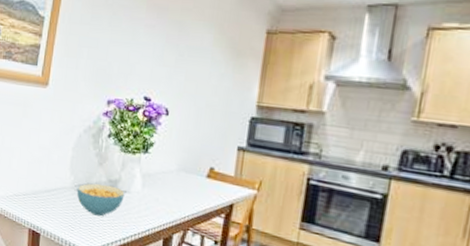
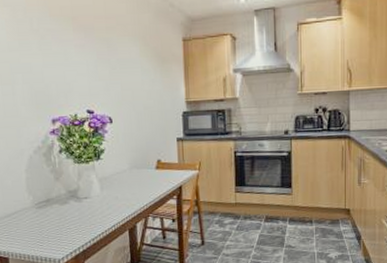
cereal bowl: present [76,183,125,217] -> none [38,195,86,226]

